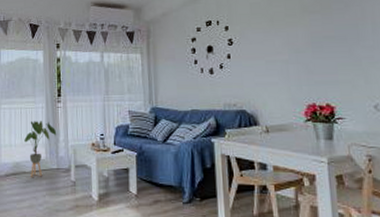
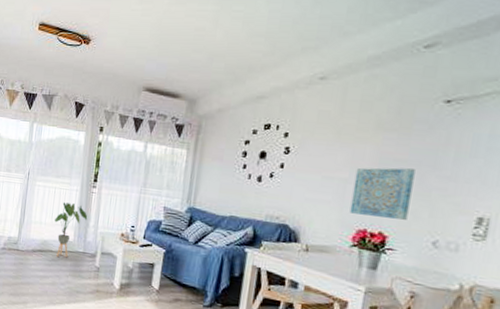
wall art: none [294,43,347,91] -> present [349,167,415,220]

